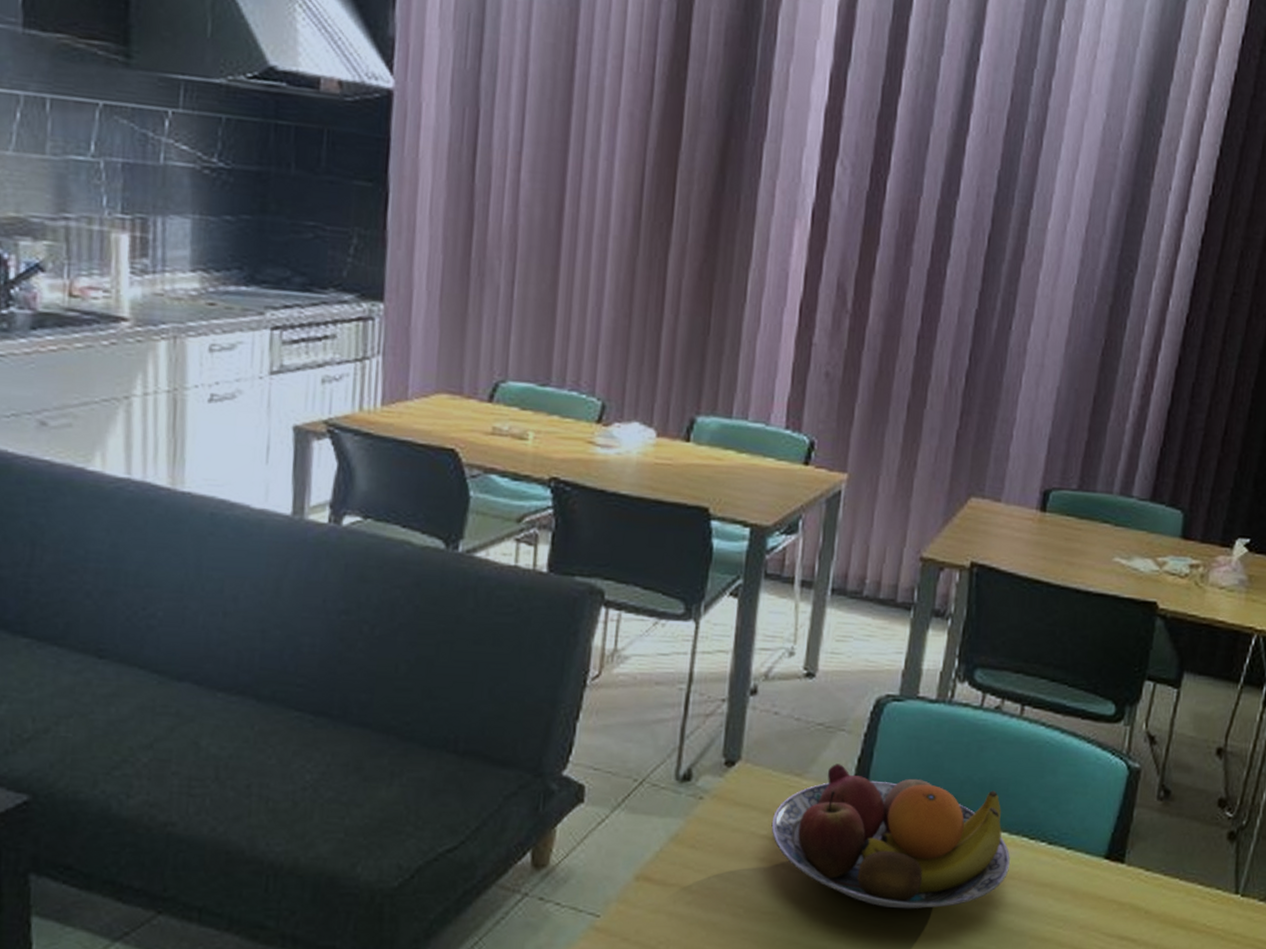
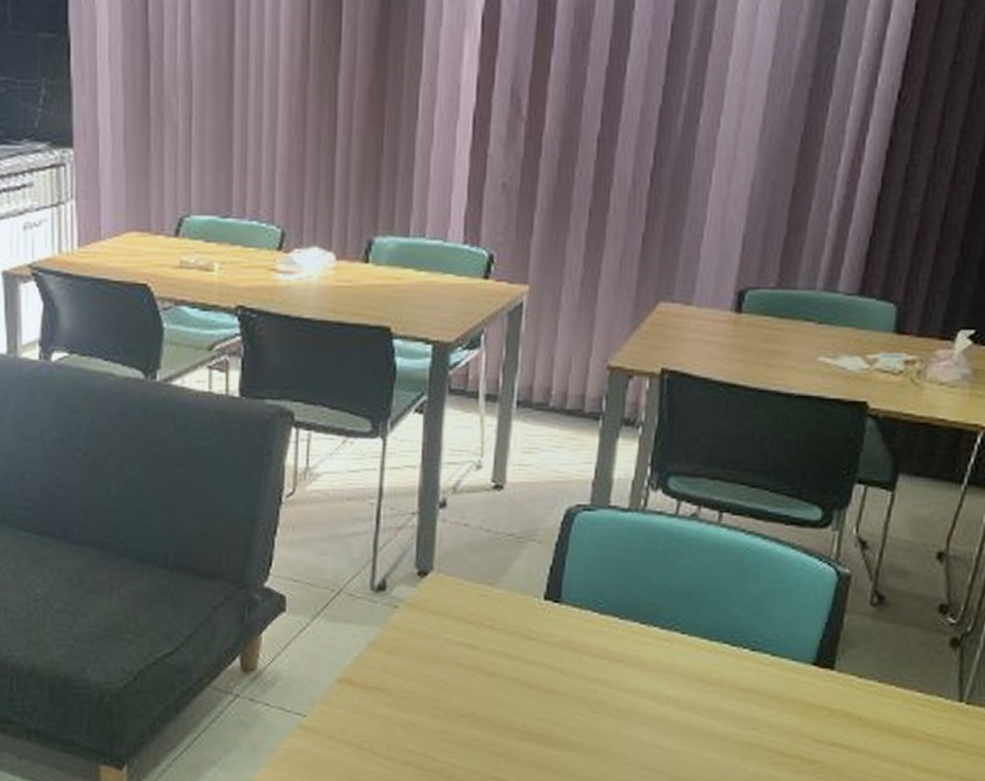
fruit bowl: present [771,764,1011,909] -> none [465,573,712,713]

